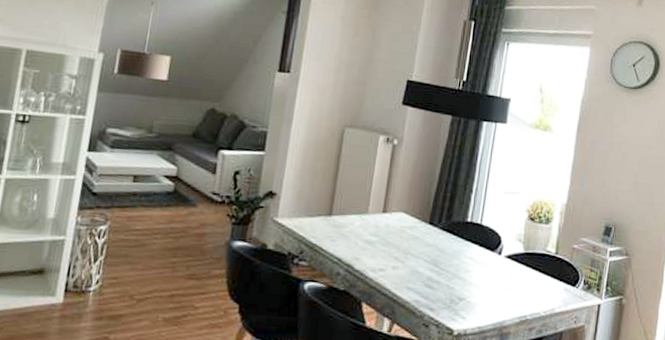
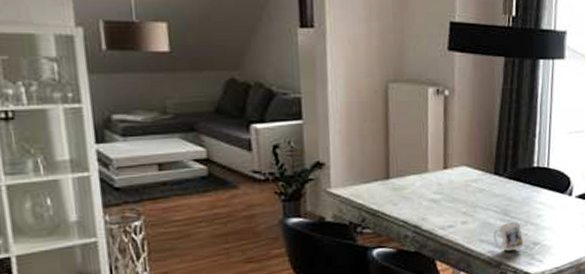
mug: none [420,273,450,304] -> present [494,222,524,252]

